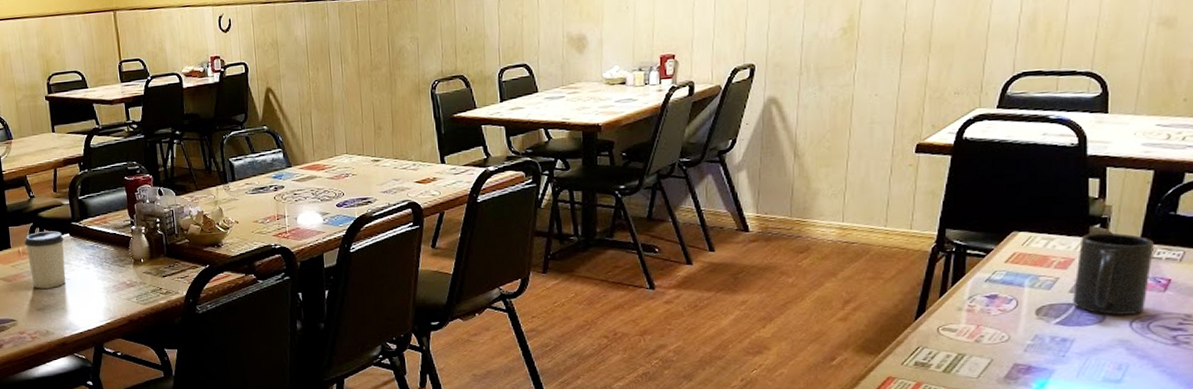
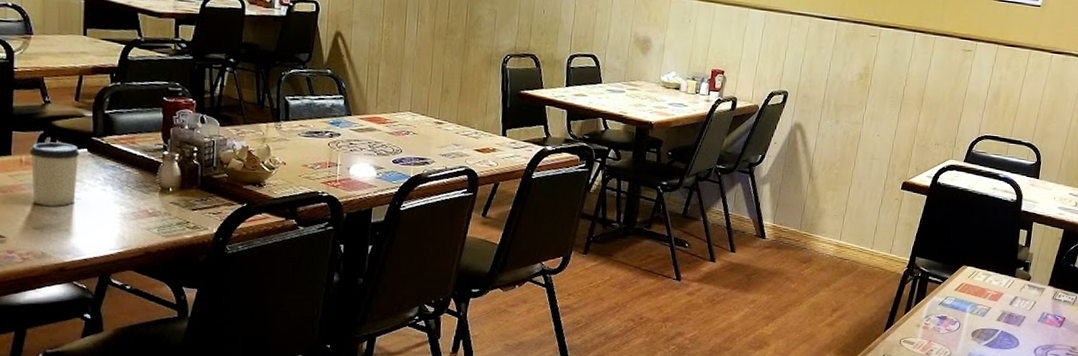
mug: present [1073,232,1154,315] -> none [998,274,1058,343]

